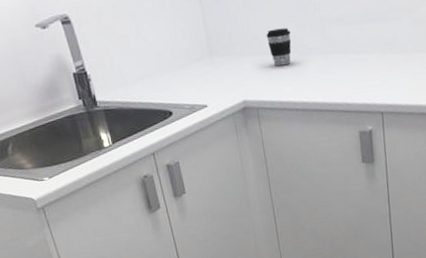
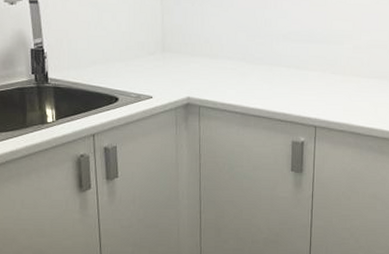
coffee cup: present [266,28,292,66] -> none [218,36,240,70]

